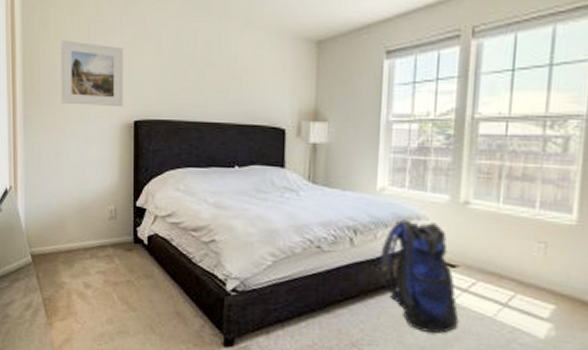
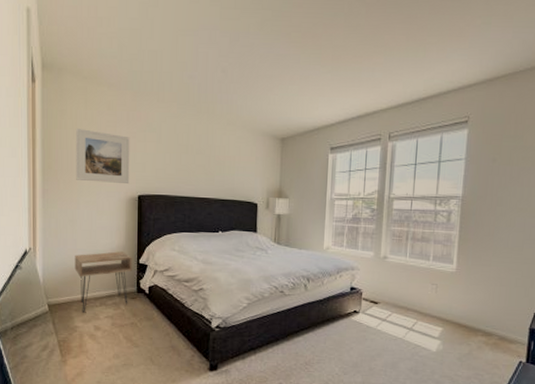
nightstand: none [61,191,128,266] -> present [75,251,132,313]
backpack: present [379,219,459,334] -> none [325,270,380,353]

